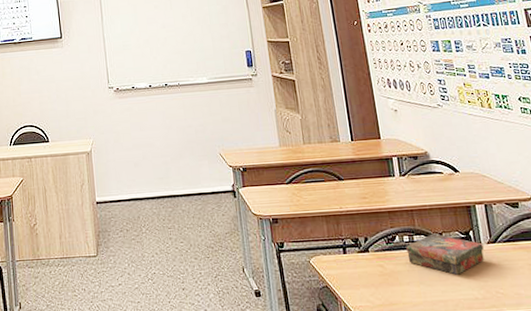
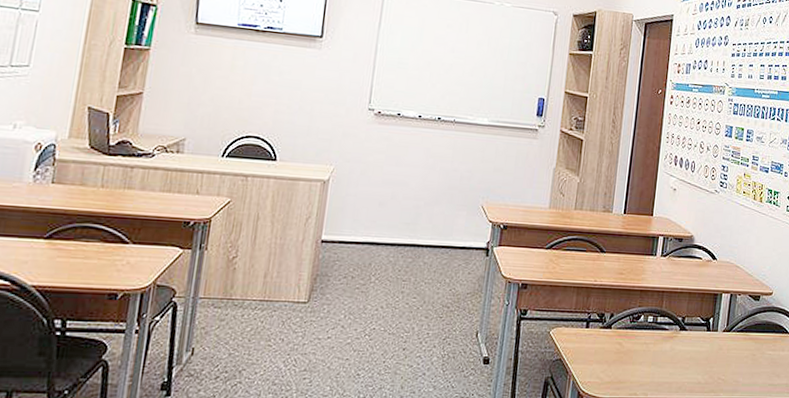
book: present [406,233,484,275] -> none [647,316,719,359]

